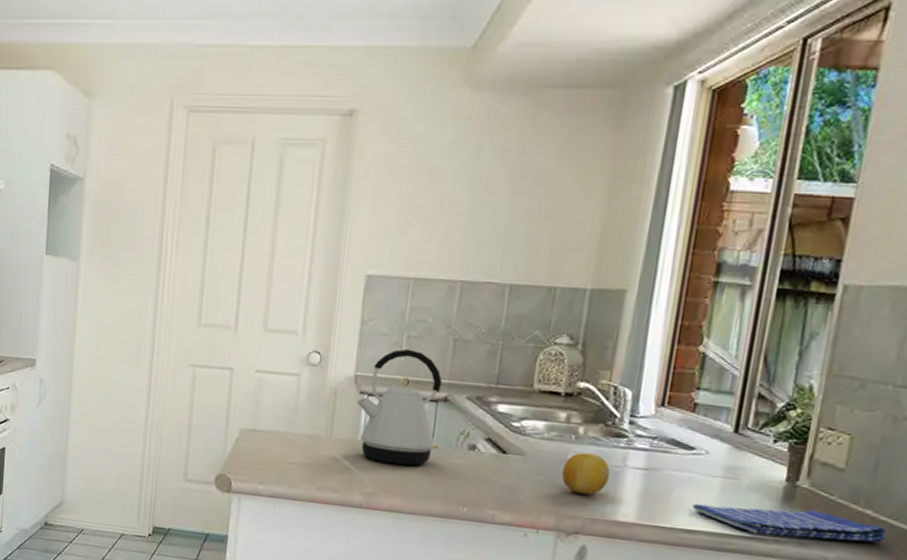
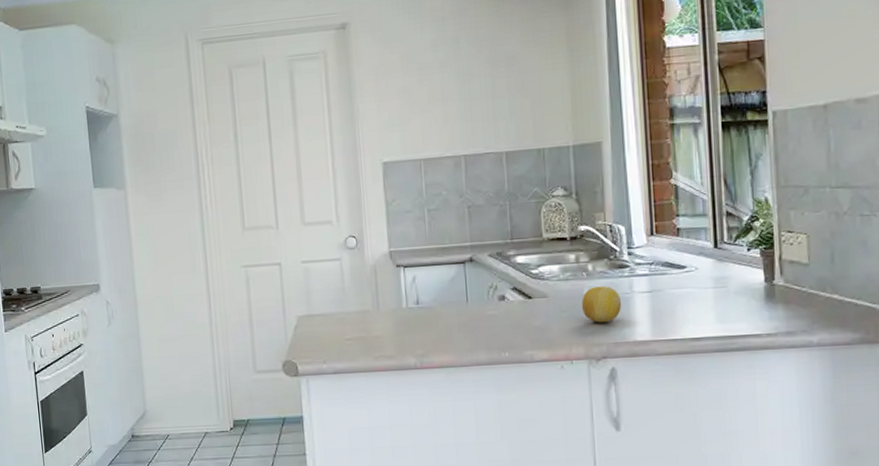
kettle: present [356,348,443,466] -> none [394,221,474,326]
dish towel: present [693,503,887,544] -> none [695,302,854,332]

